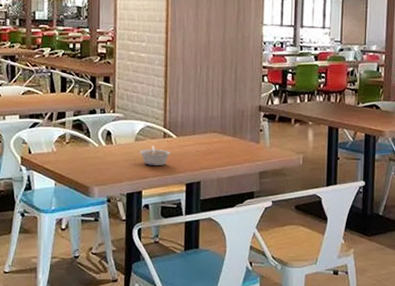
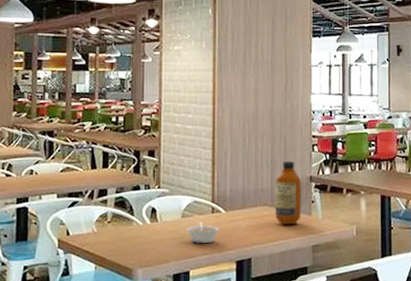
bottle: none [223,90,251,152] -> present [274,160,303,225]

